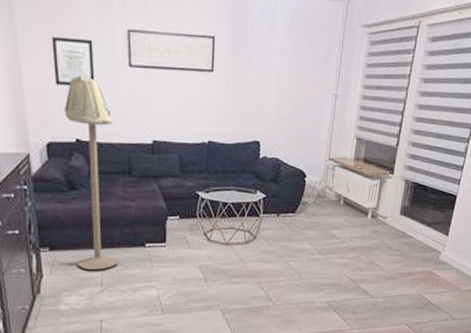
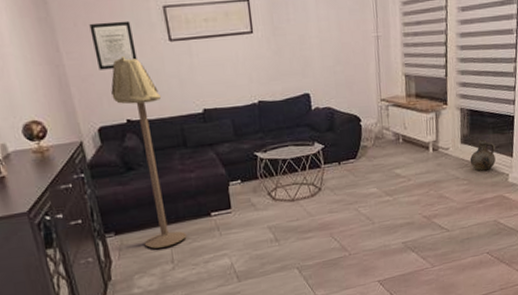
ceramic jug: none [405,215,433,245] -> present [469,140,496,171]

